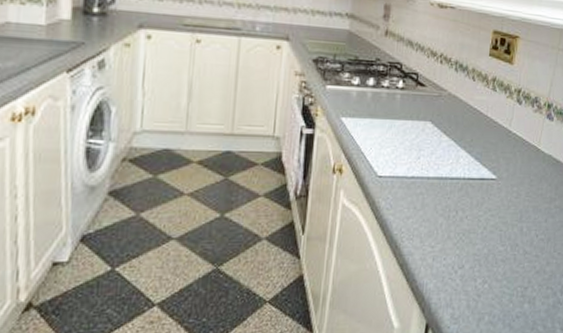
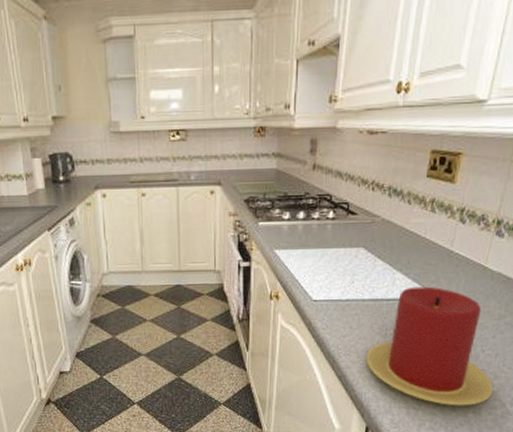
candle: none [428,165,546,296] -> present [365,286,493,406]

